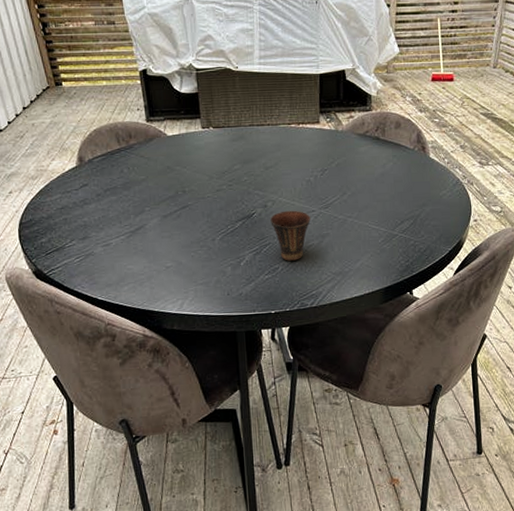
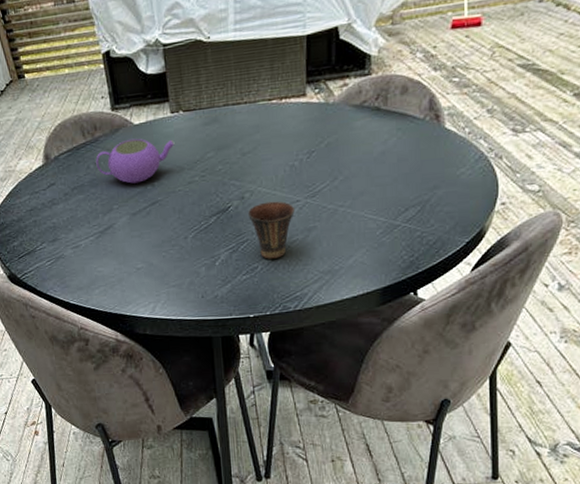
teapot: none [129,148,205,189] -> present [96,138,175,184]

